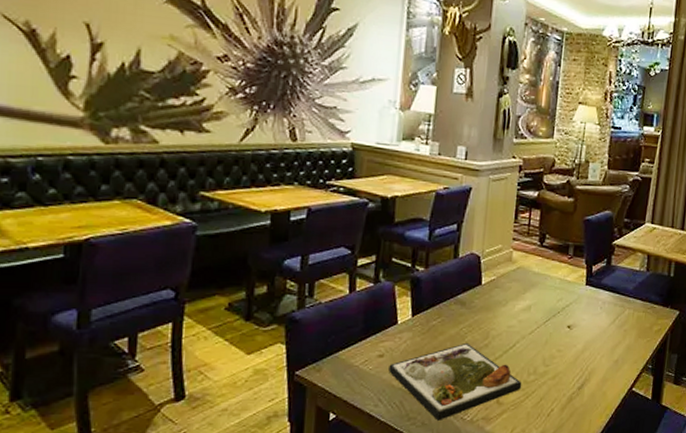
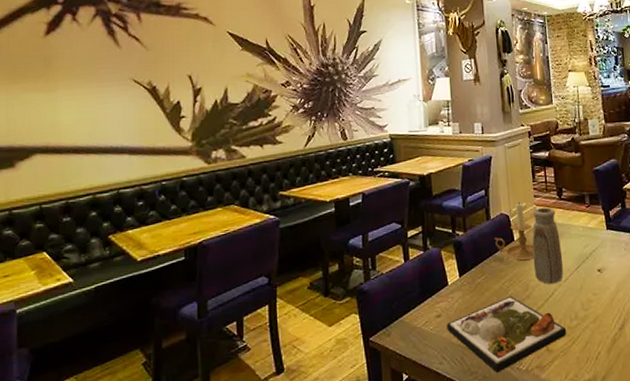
candle holder: none [458,243,504,308] -> present [494,202,534,261]
vase: none [497,252,534,336] -> present [532,207,563,285]

